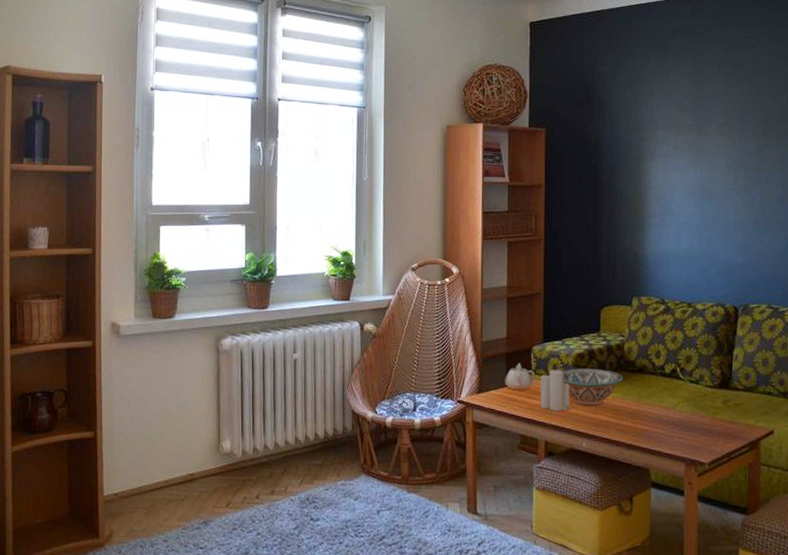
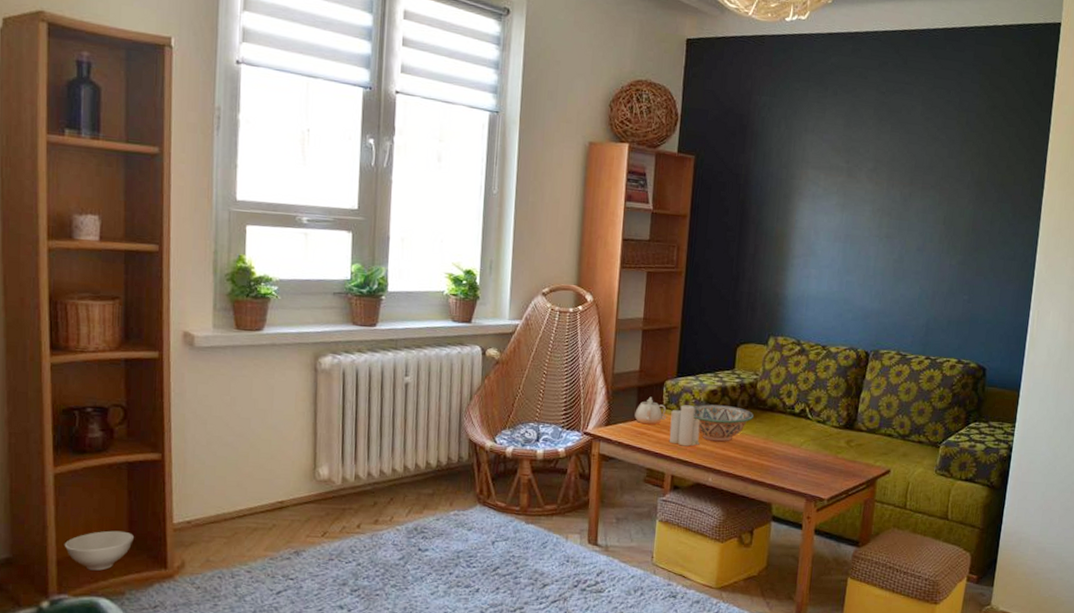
bowl: none [19,502,73,540] -> present [65,530,135,571]

